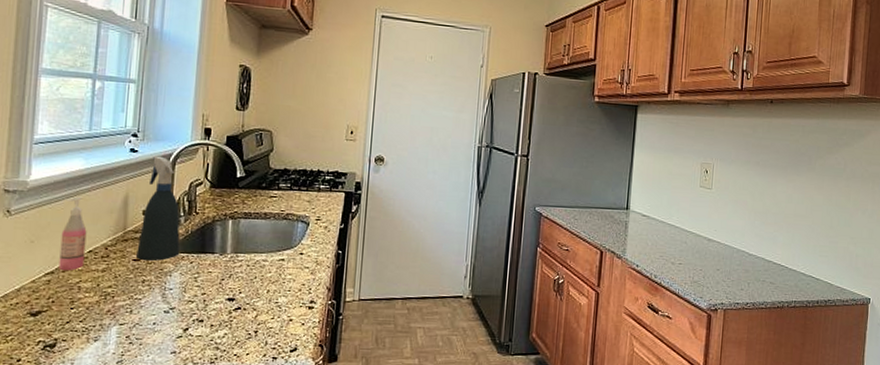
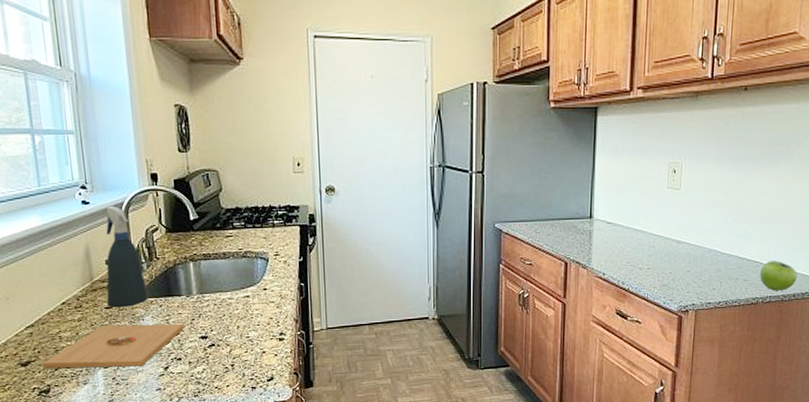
platter: none [53,278,212,326] -> present [42,323,184,369]
soap dispenser: present [58,197,87,271] -> none [29,252,61,323]
fruit: none [785,266,820,296] -> present [760,261,797,291]

